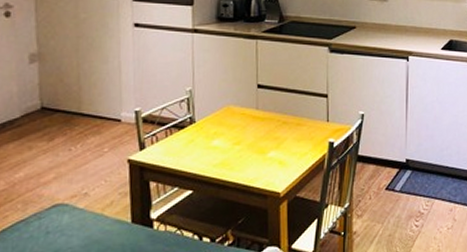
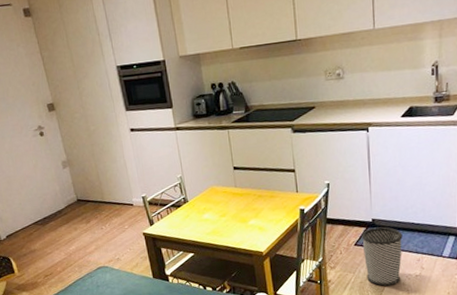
wastebasket: none [394,169,436,241] -> present [361,226,403,286]

